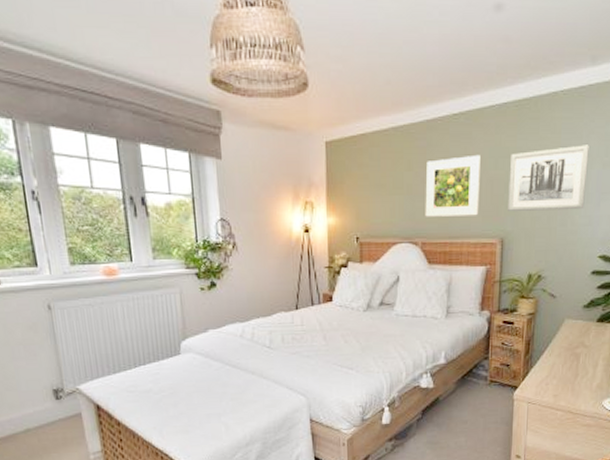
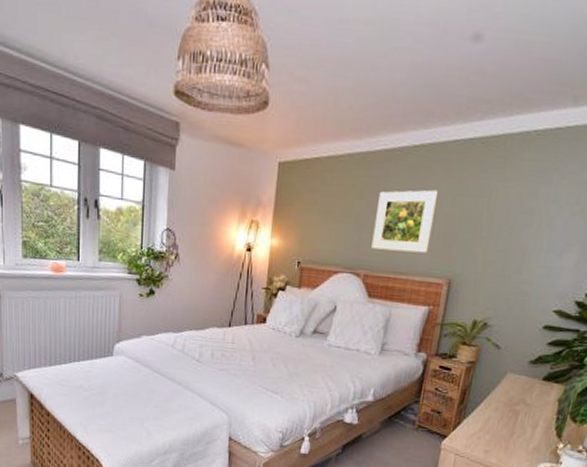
wall art: present [508,145,589,211] -> none [460,190,559,259]

